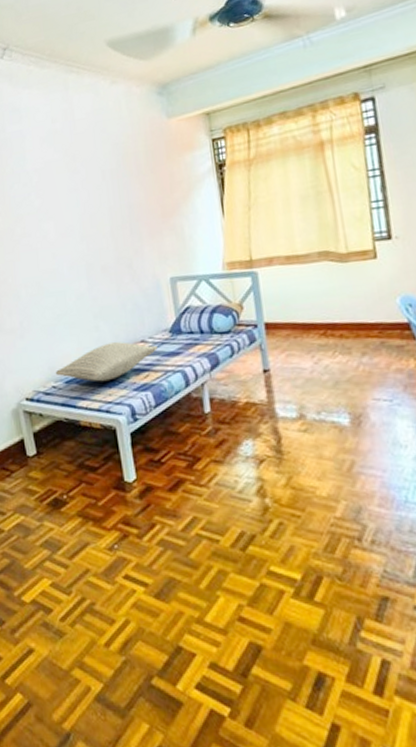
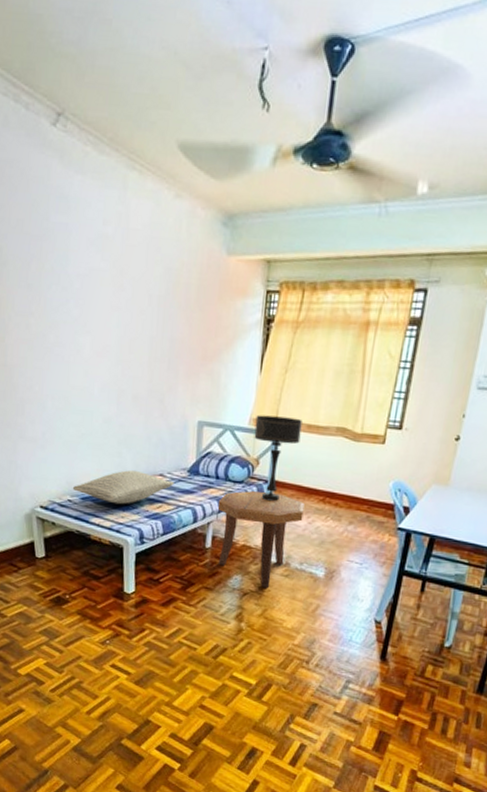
side table: none [208,336,307,451] -> present [217,491,305,589]
table lamp: none [228,252,282,348] -> present [254,414,302,502]

